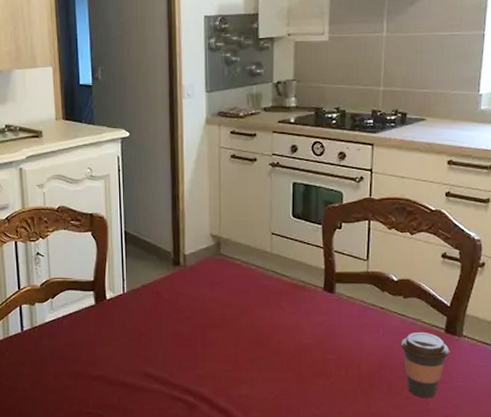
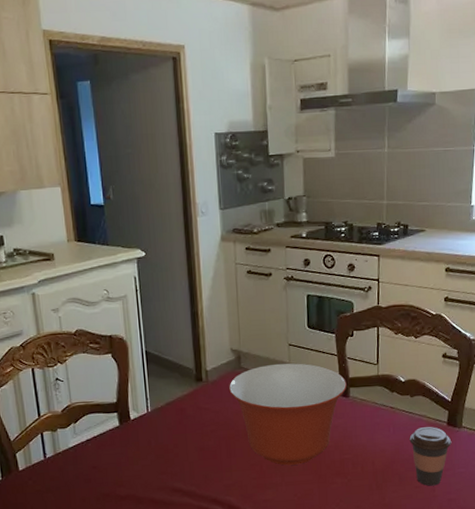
mixing bowl: none [206,252,332,361] -> present [228,363,347,466]

